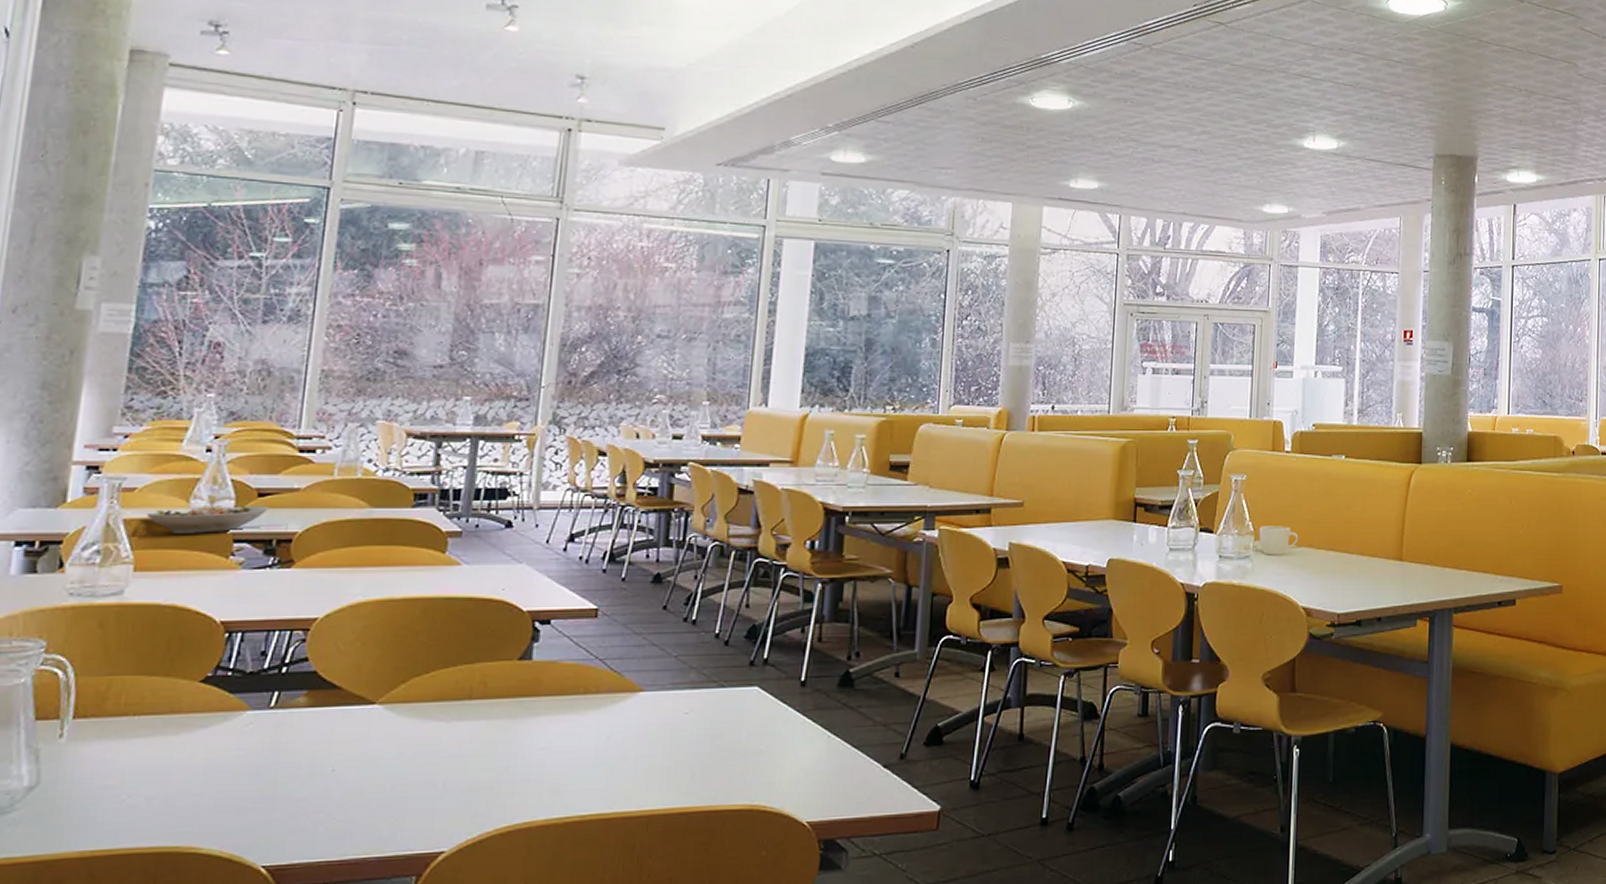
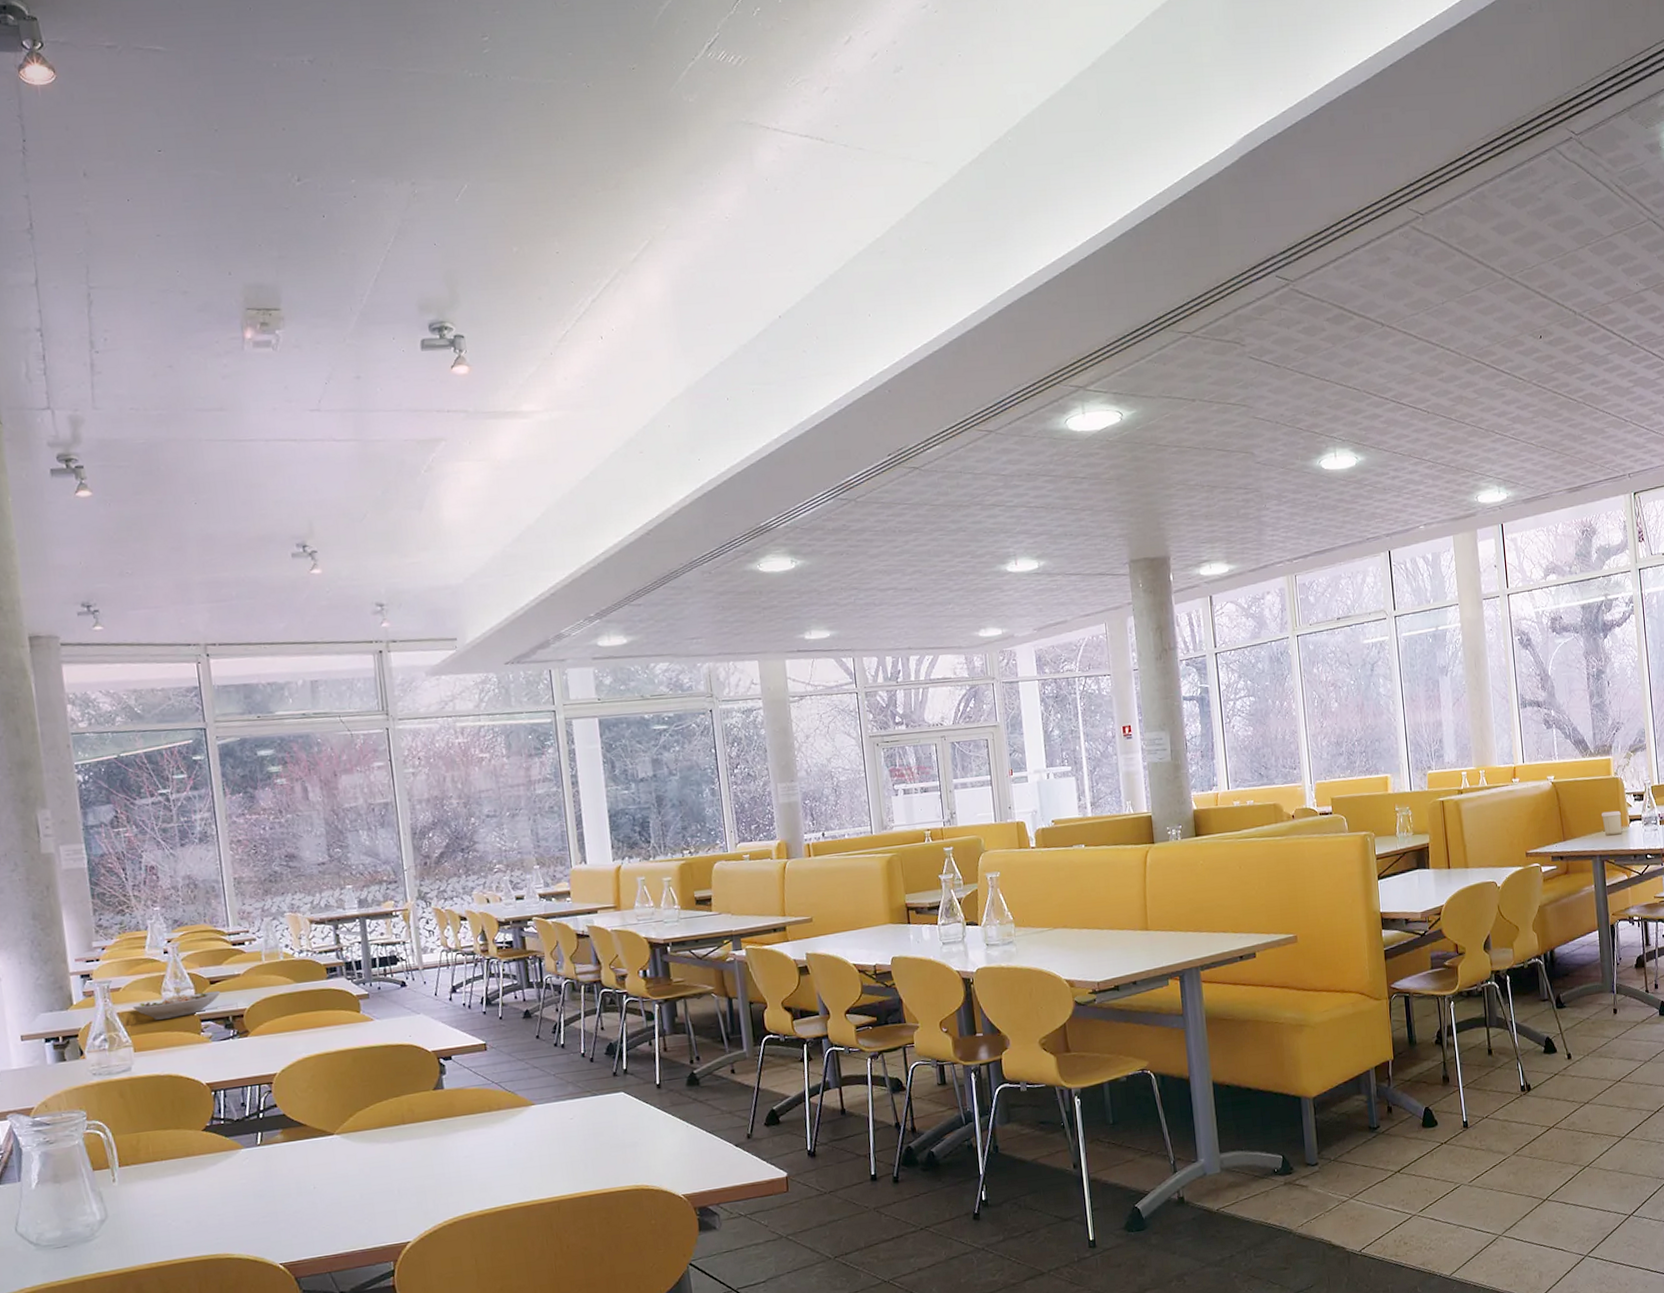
cup: present [1259,526,1299,557] -> none [1017,912,1054,940]

